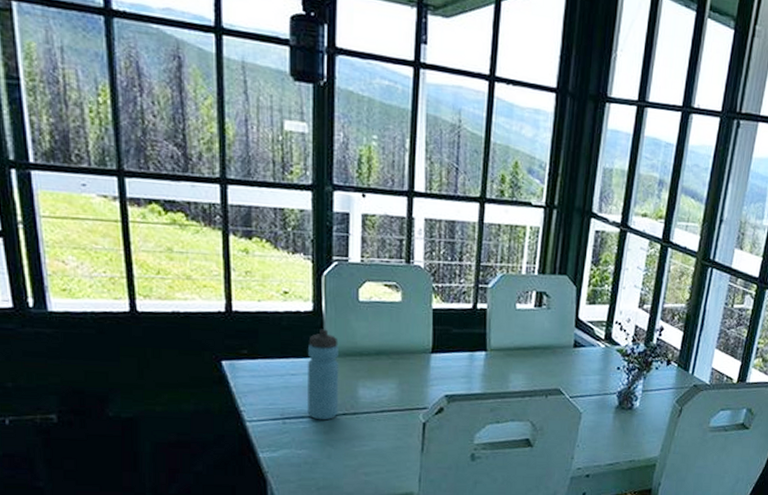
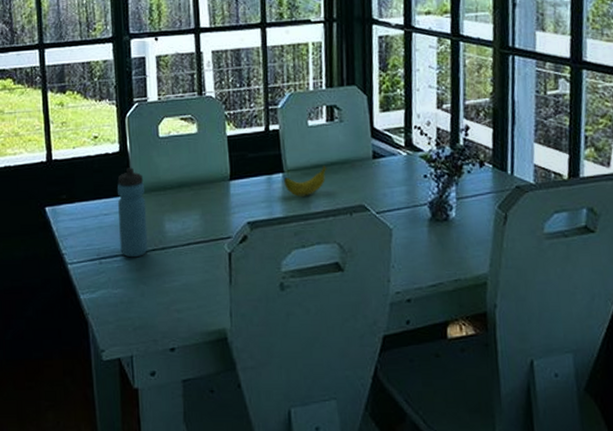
banana: none [486,349,530,376] -> present [284,166,327,196]

